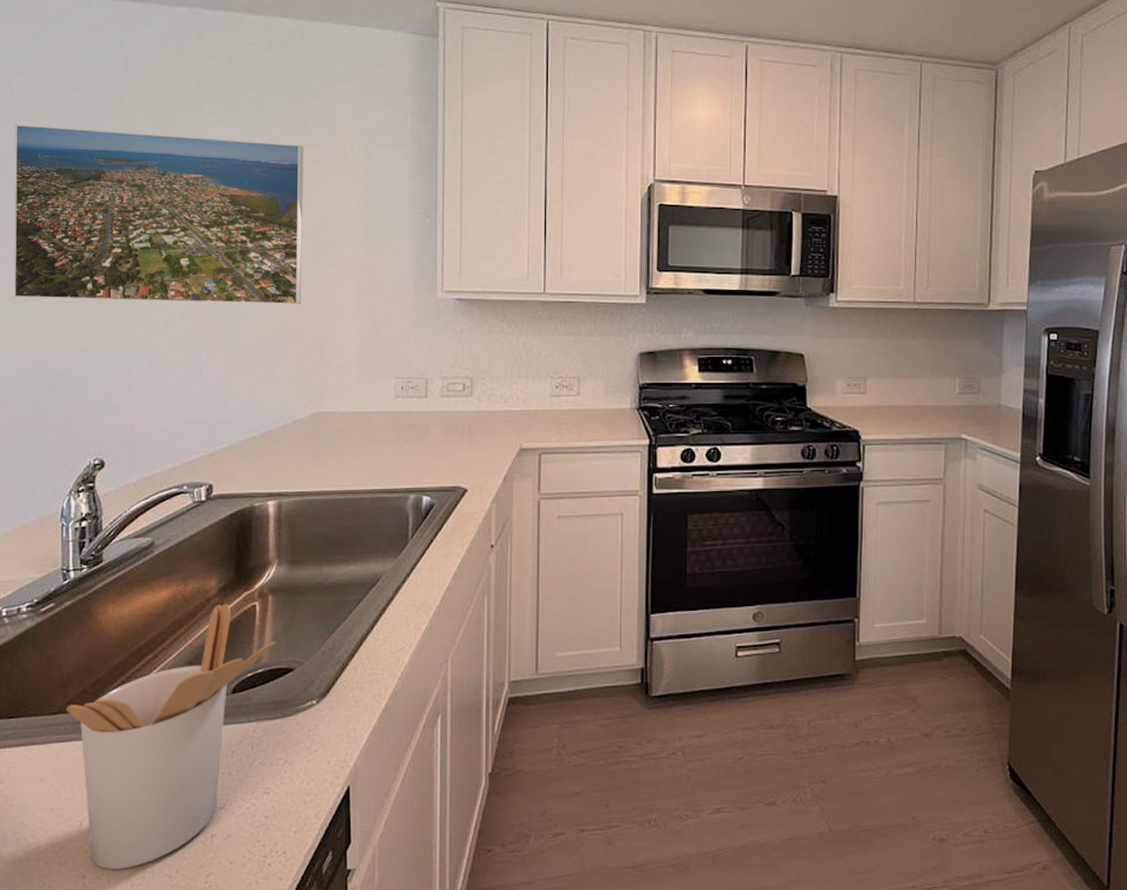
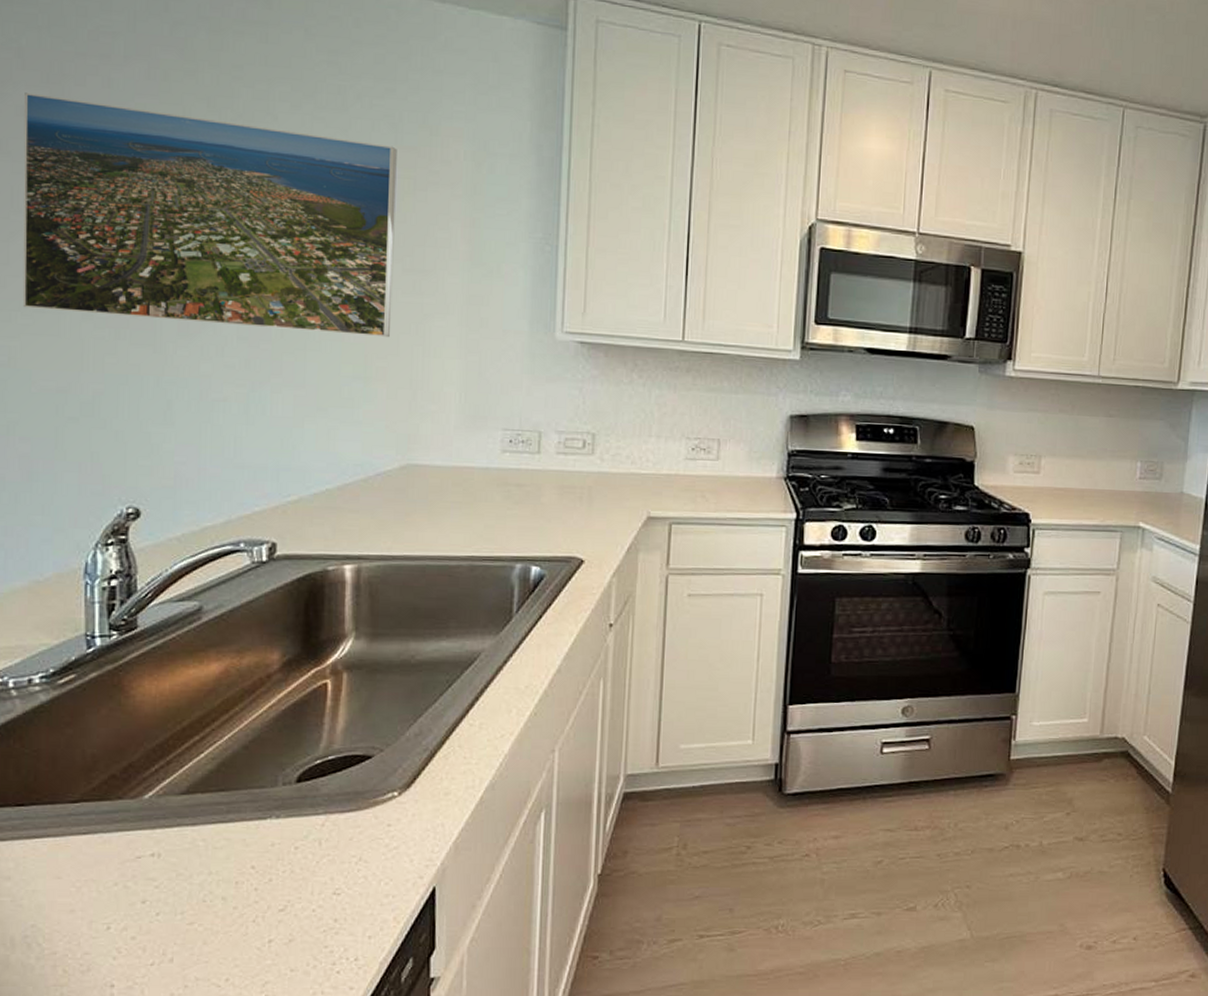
utensil holder: present [66,603,276,869] -> none [89,680,351,978]

